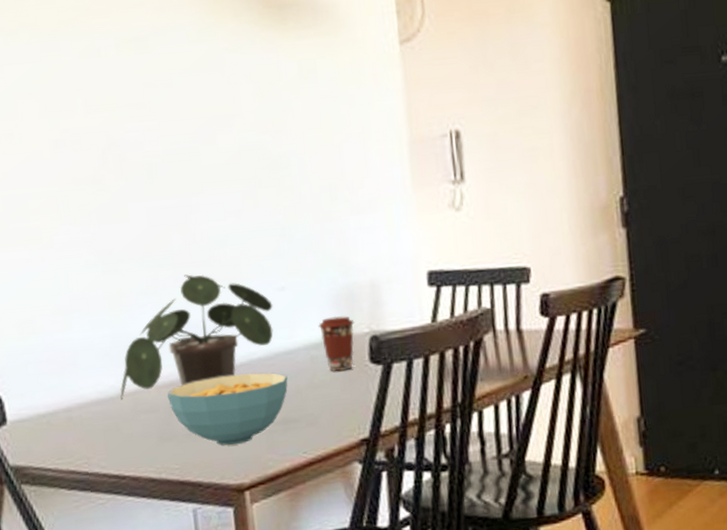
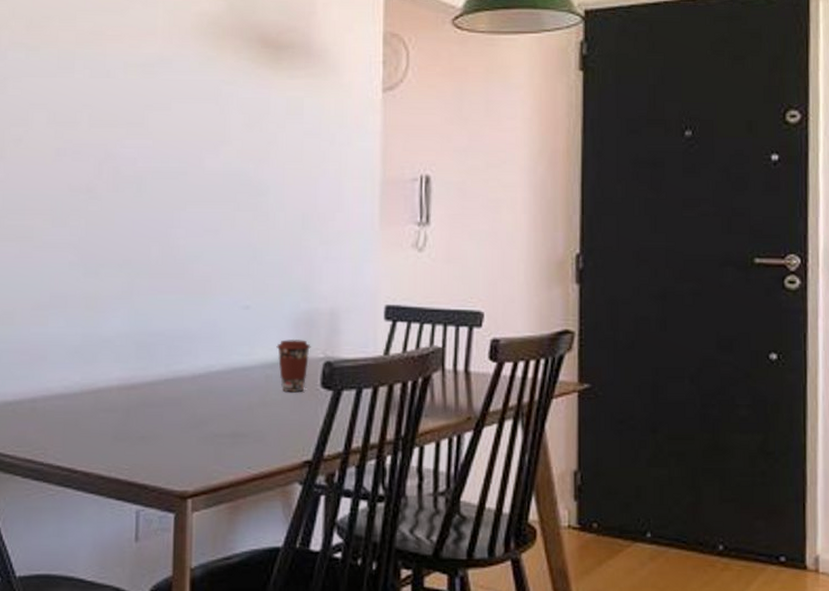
potted plant: present [120,274,274,400] -> none [83,284,236,397]
cereal bowl: present [168,373,288,446] -> none [127,385,242,453]

